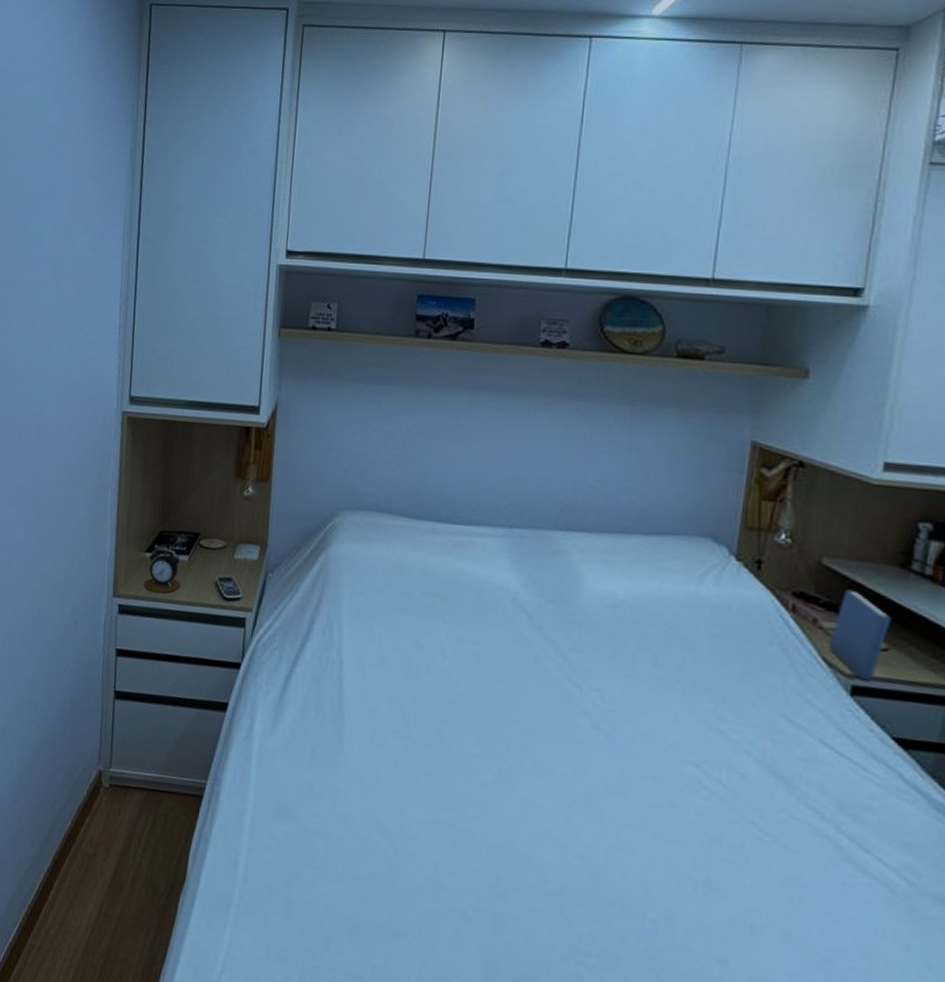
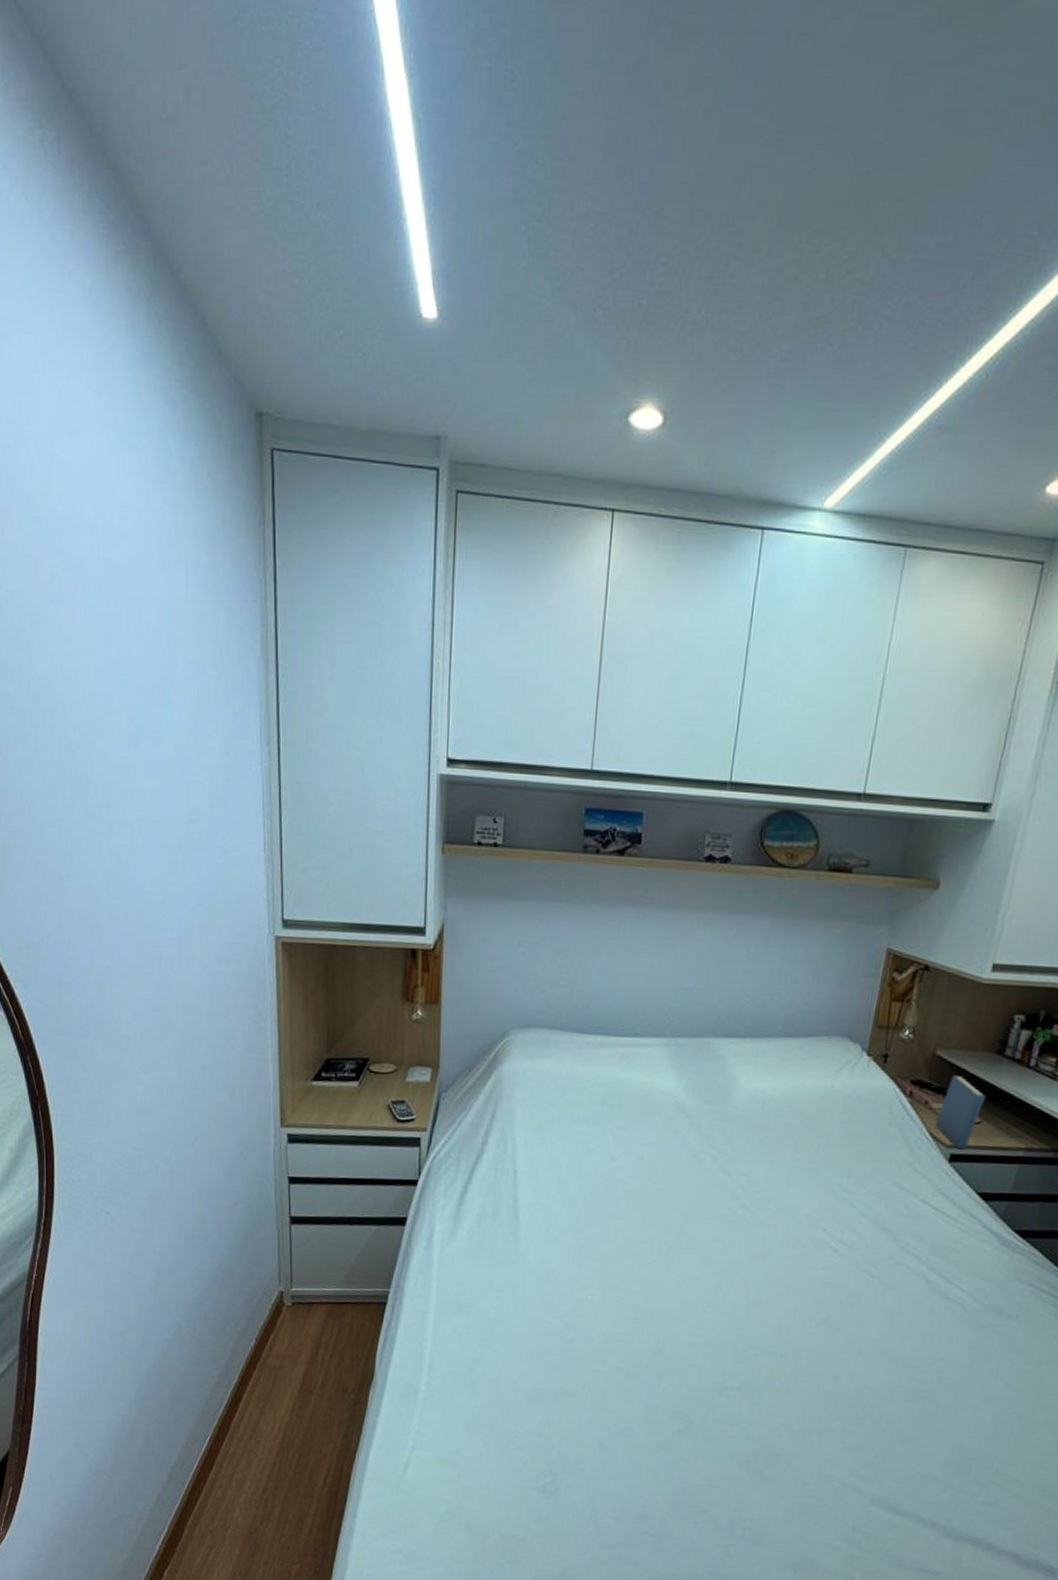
alarm clock: present [144,547,180,594] -> none [314,1075,351,1121]

